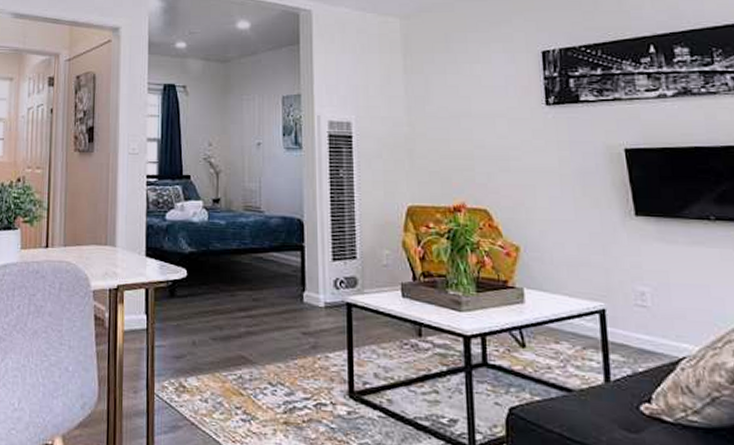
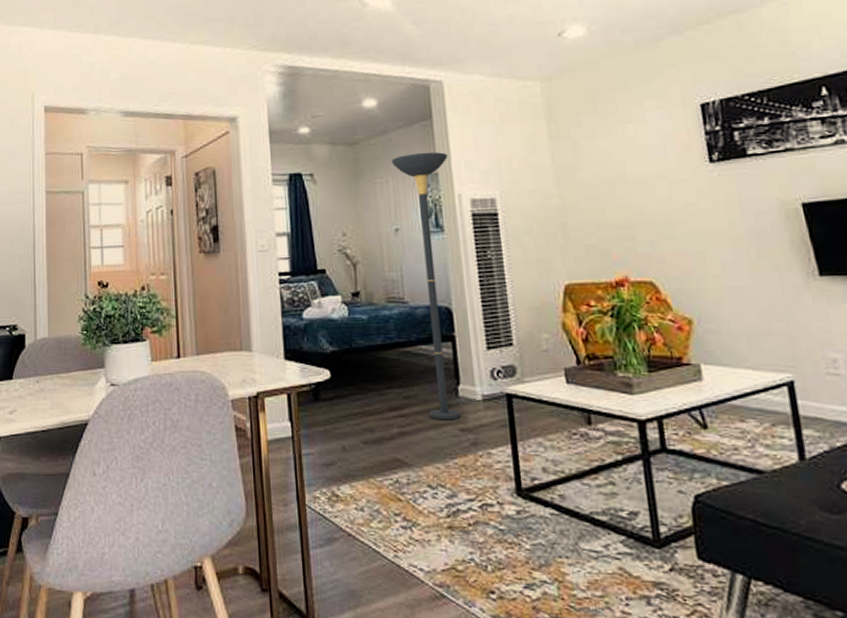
floor lamp: none [259,74,311,324] -> present [391,152,461,420]

